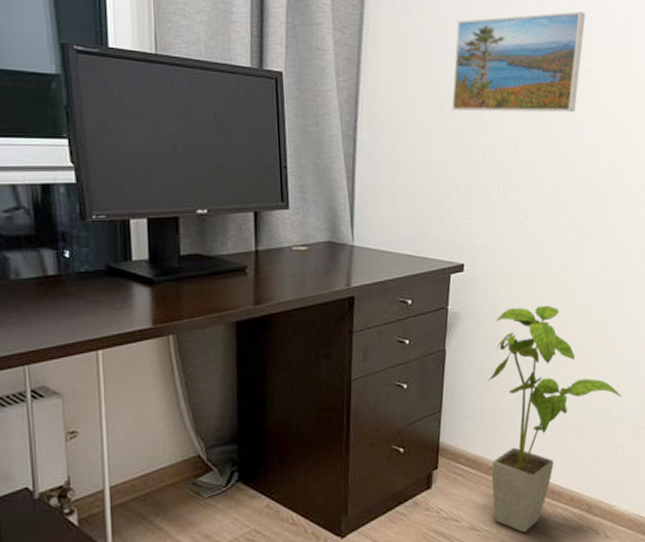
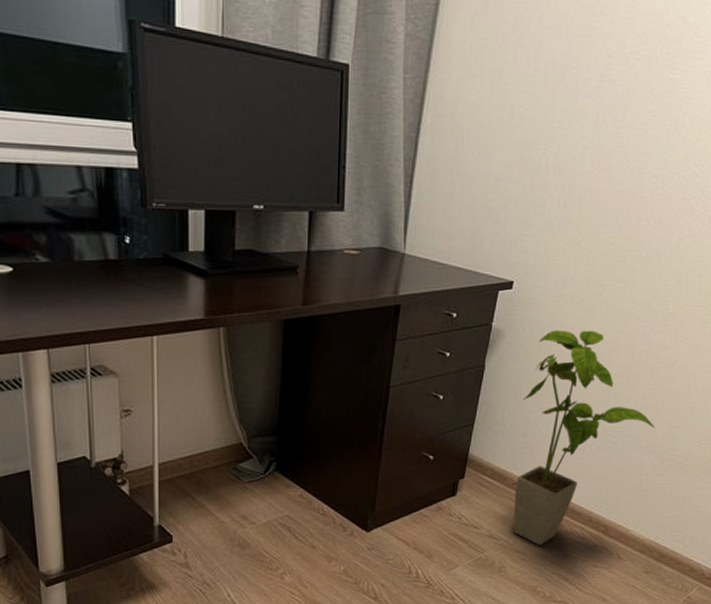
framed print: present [451,11,586,113] -> none [521,13,680,129]

